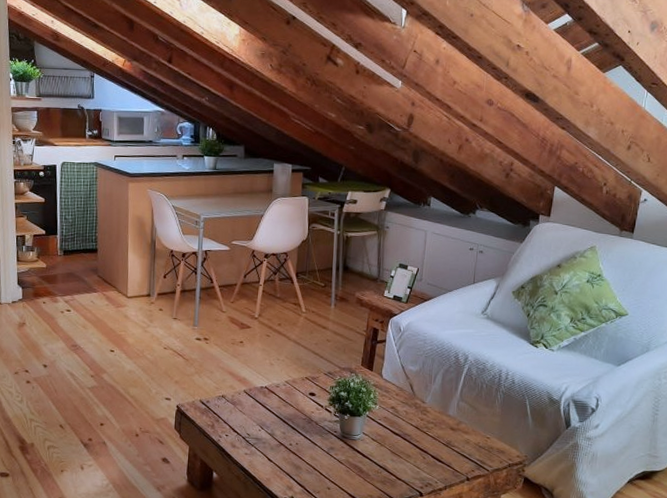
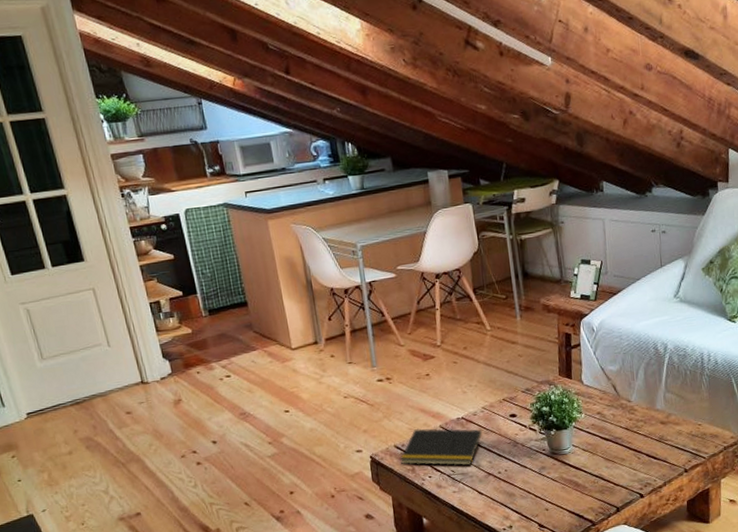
notepad: none [202,389,282,432] -> present [399,428,483,466]

